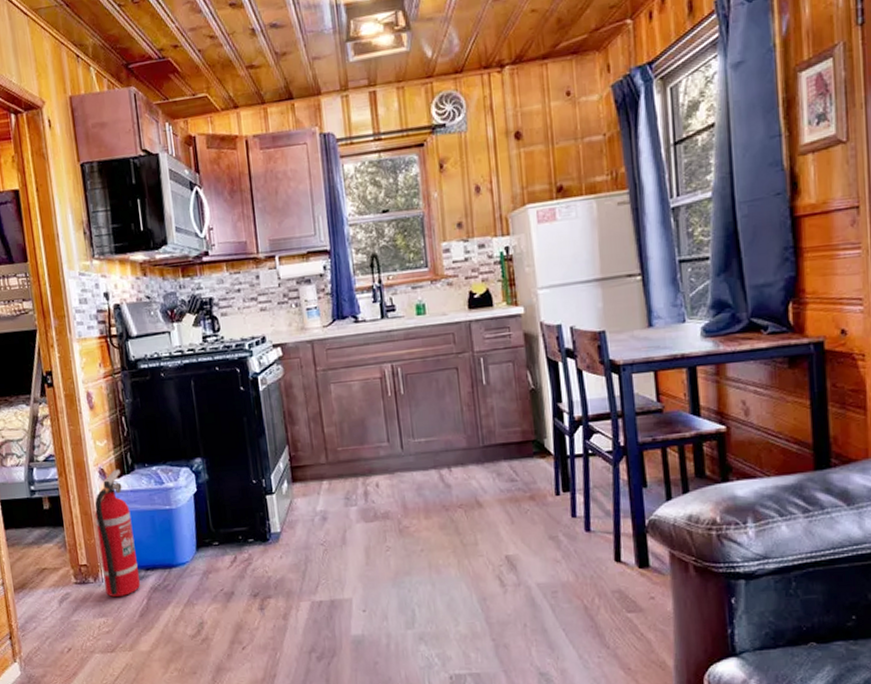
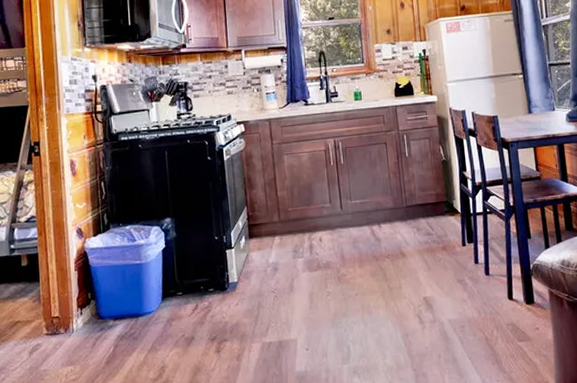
fire extinguisher: present [94,469,140,598] -> none [69,228,108,346]

